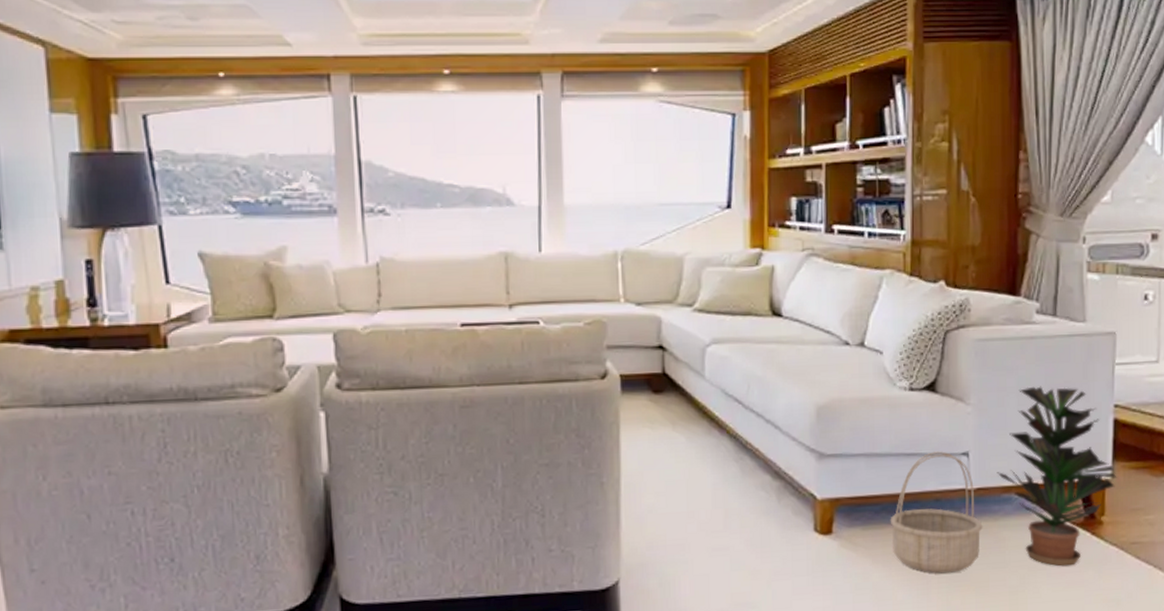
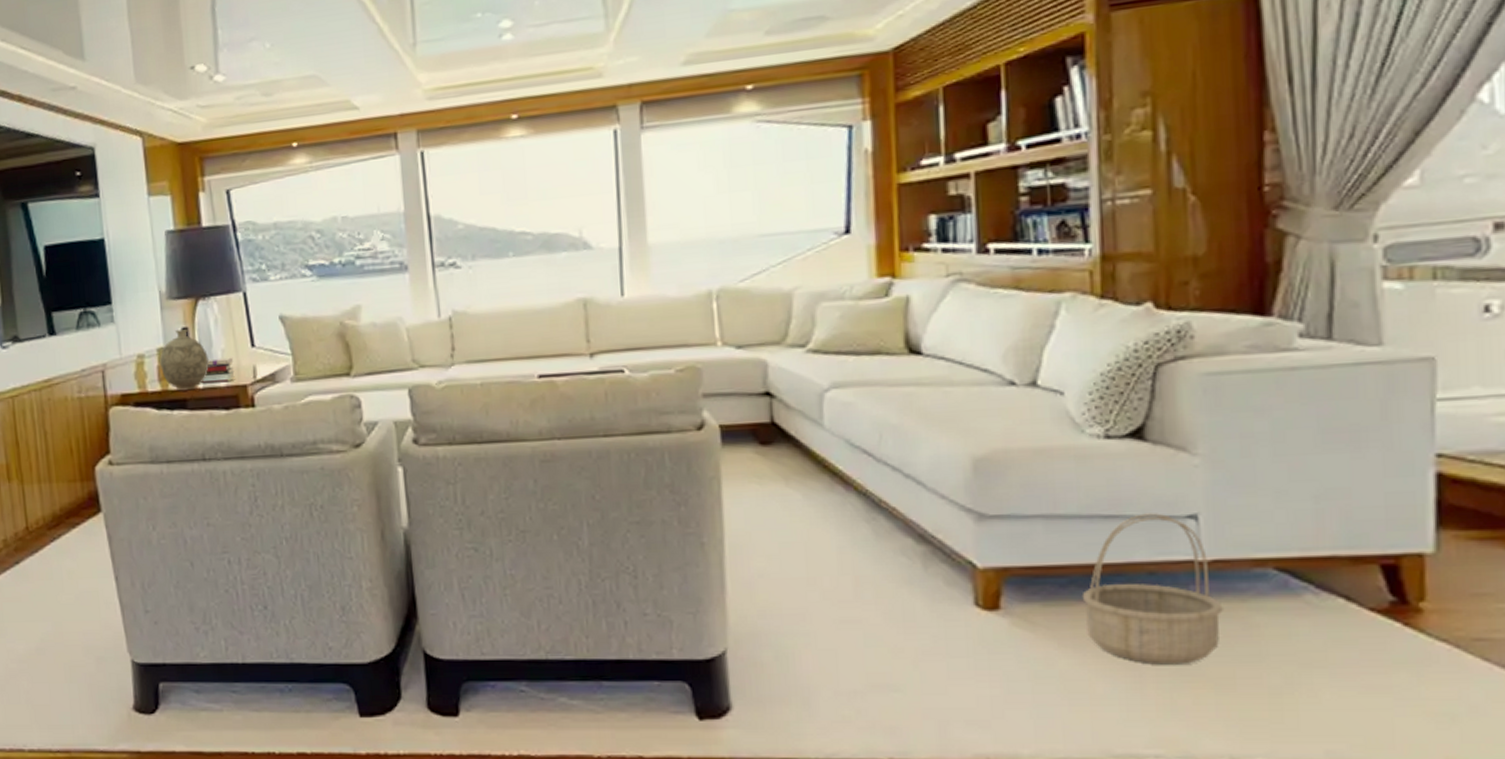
decorative vase: none [58,261,116,329] -> present [160,329,209,391]
books: none [106,294,146,321] -> present [201,357,235,383]
potted plant: present [997,386,1117,566] -> none [1243,430,1445,665]

